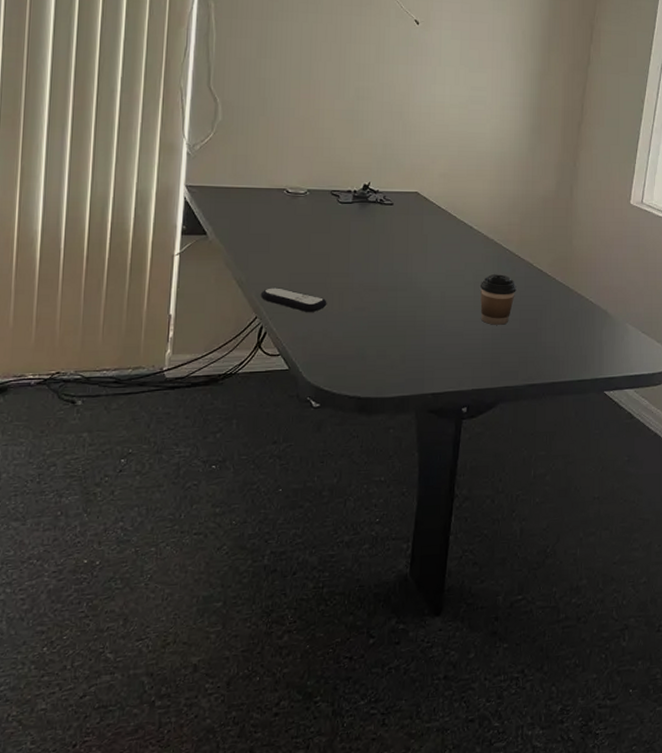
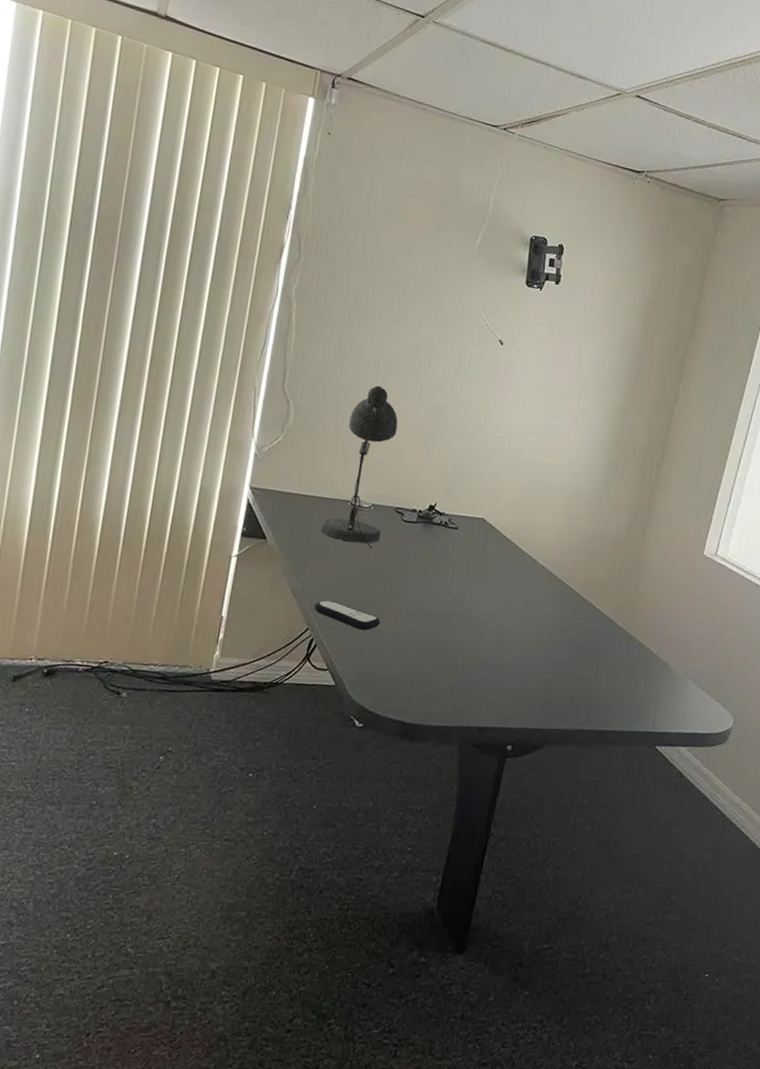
desk lamp: none [259,75,325,232] -> present [320,385,398,548]
coffee cup: present [480,274,516,325] -> none [536,612,576,665]

